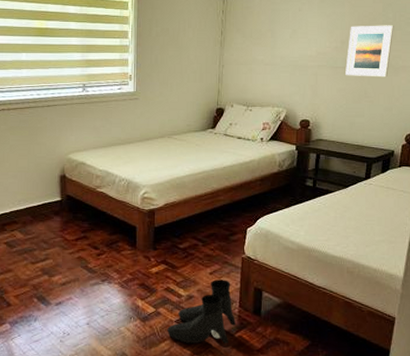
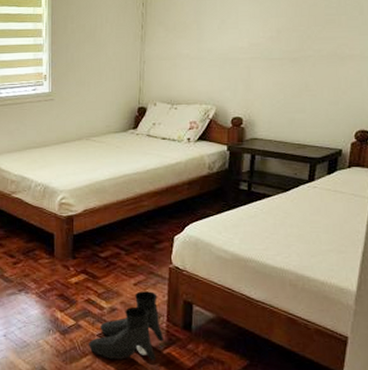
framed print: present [345,25,394,78] -> none [282,10,339,69]

